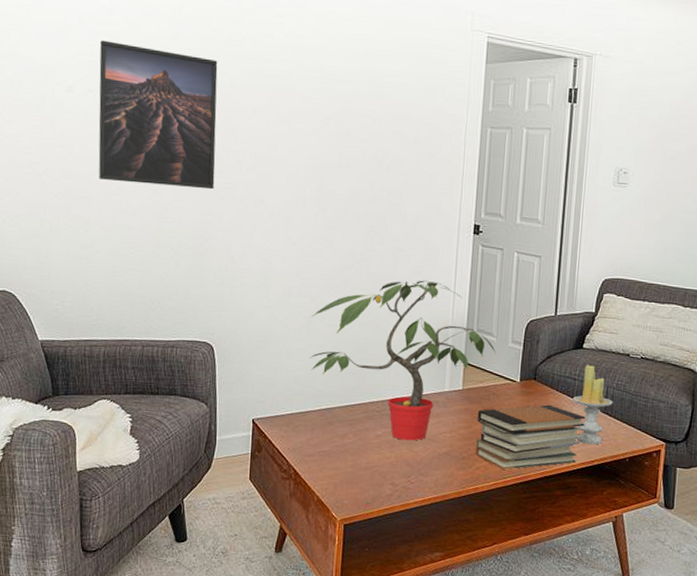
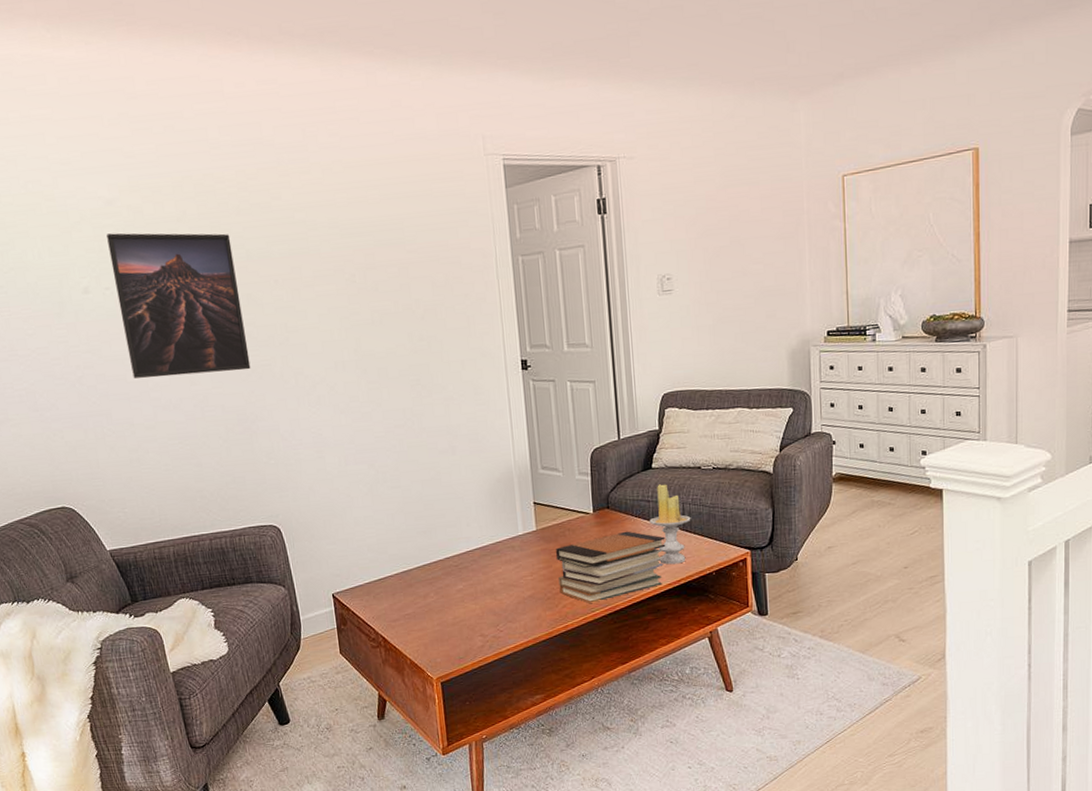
potted plant: present [310,280,497,441] -> none [372,425,565,591]

